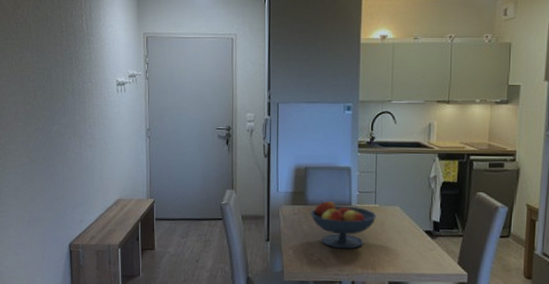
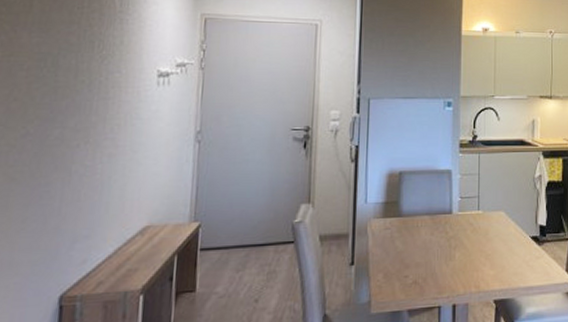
fruit bowl: present [311,200,377,249] -> none [405,209,480,267]

